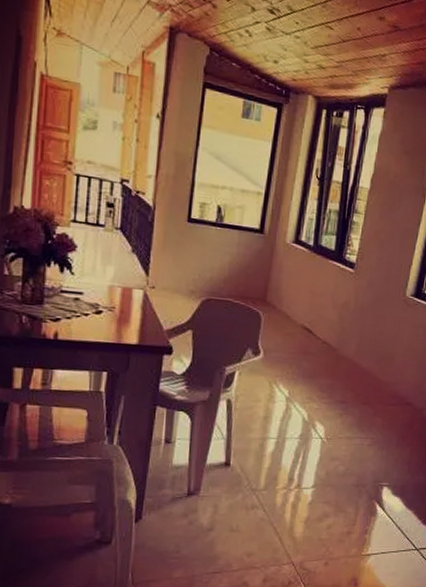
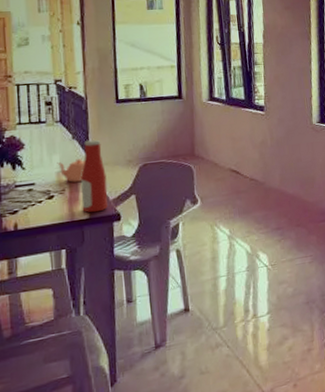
teapot: none [110,275,143,302] -> present [57,159,85,183]
bottle: none [131,257,164,340] -> present [80,139,108,213]

